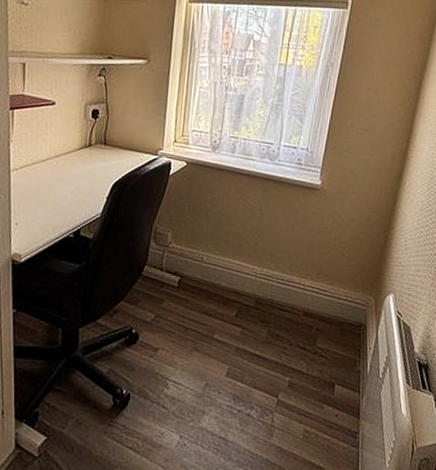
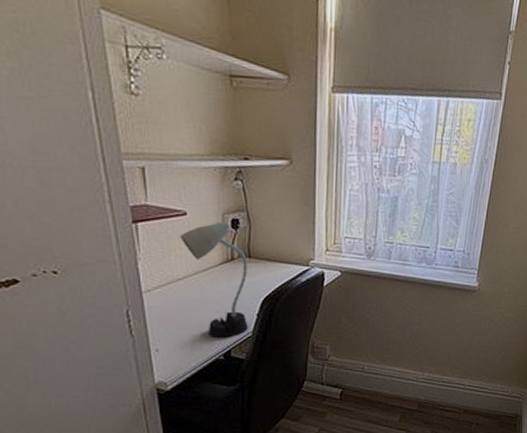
desk lamp: none [47,111,103,218] -> present [180,221,248,338]

